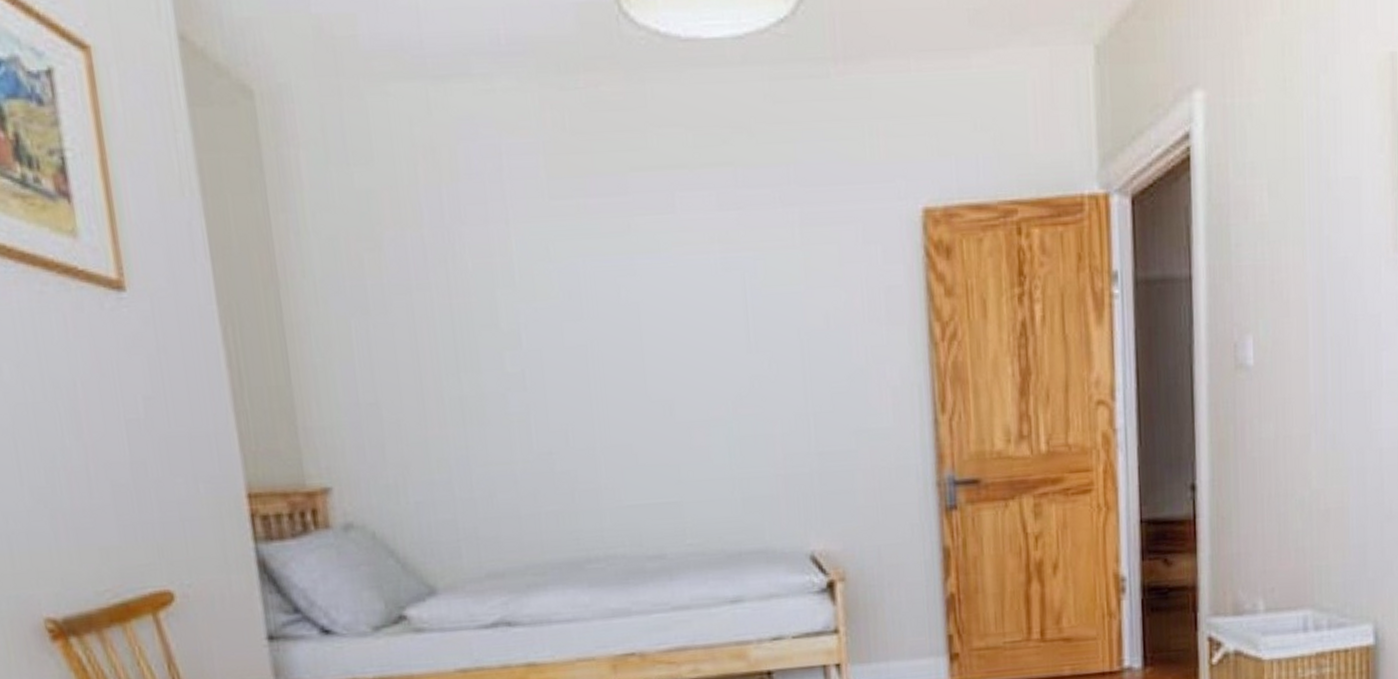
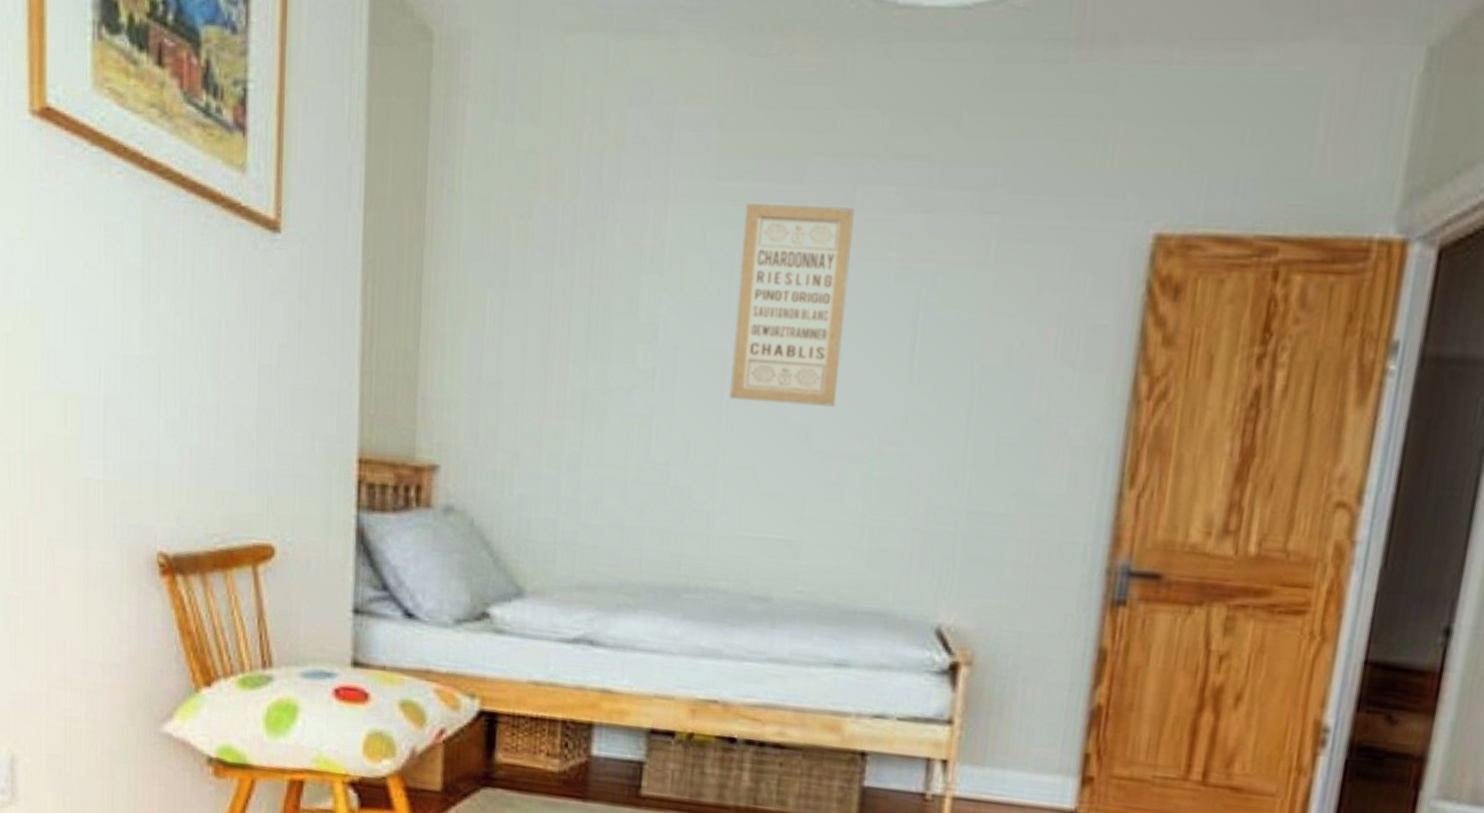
wall art: none [580,212,690,388] -> present [730,204,855,407]

